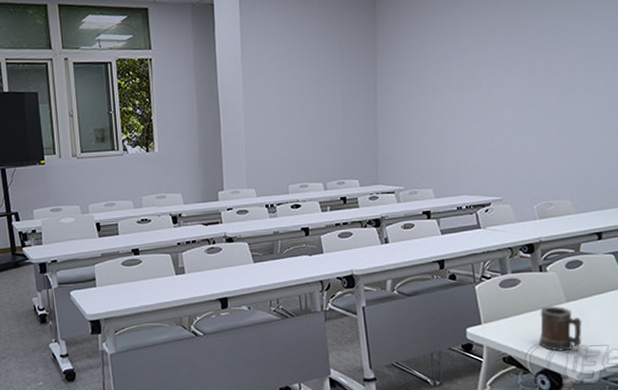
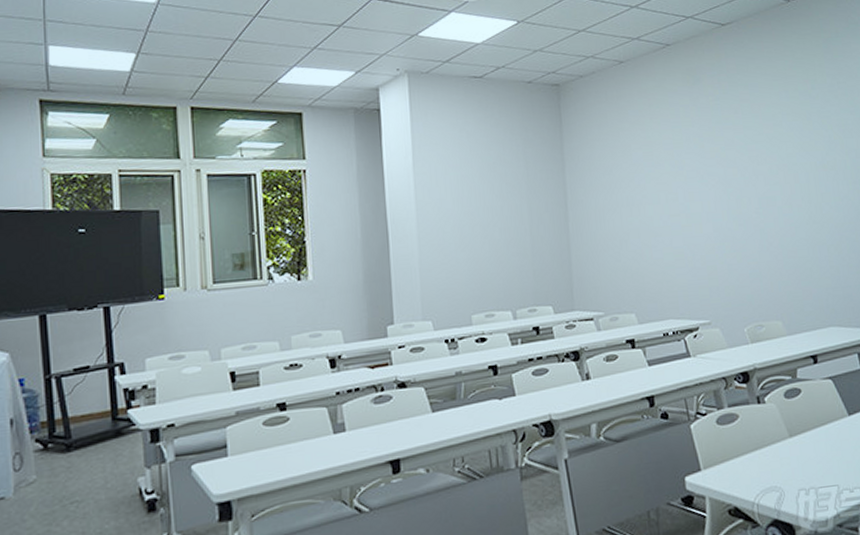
mug: present [538,306,582,351] -> none [763,443,810,497]

